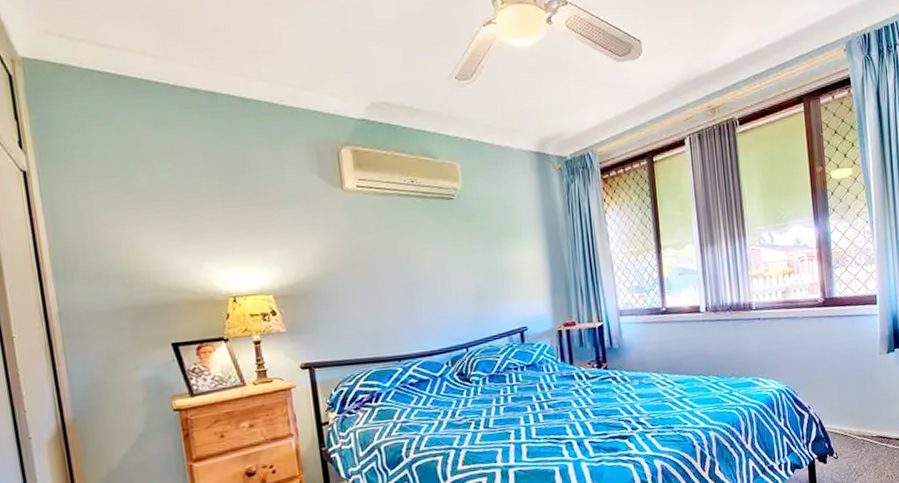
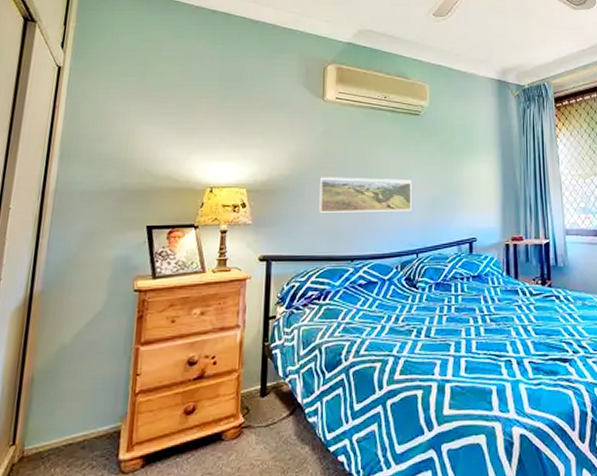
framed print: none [351,271,456,314] -> present [318,177,412,213]

